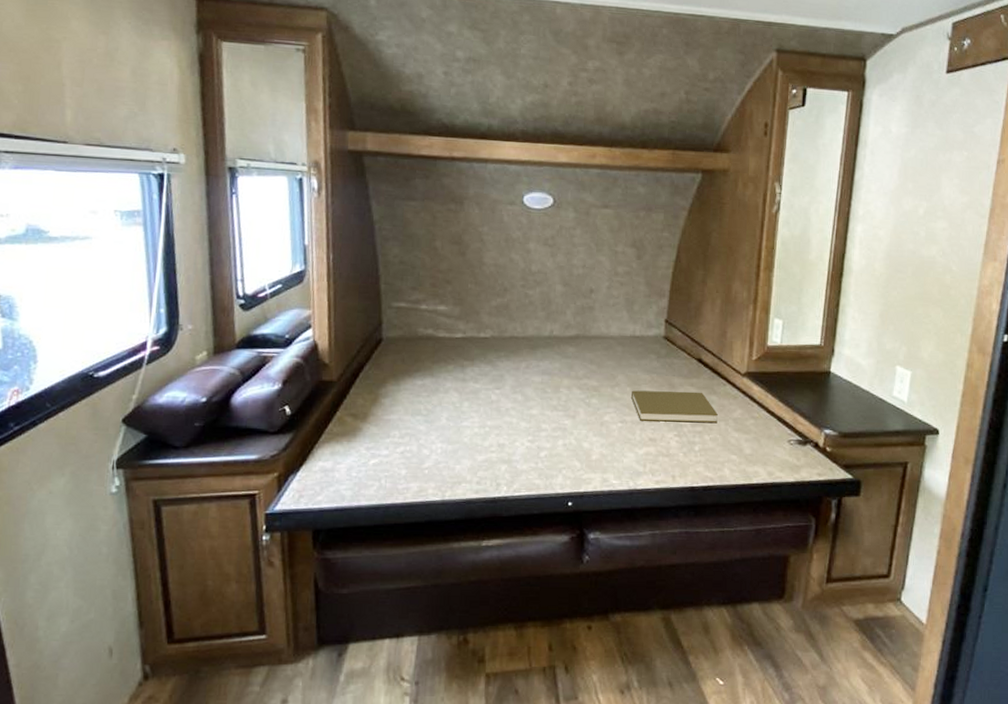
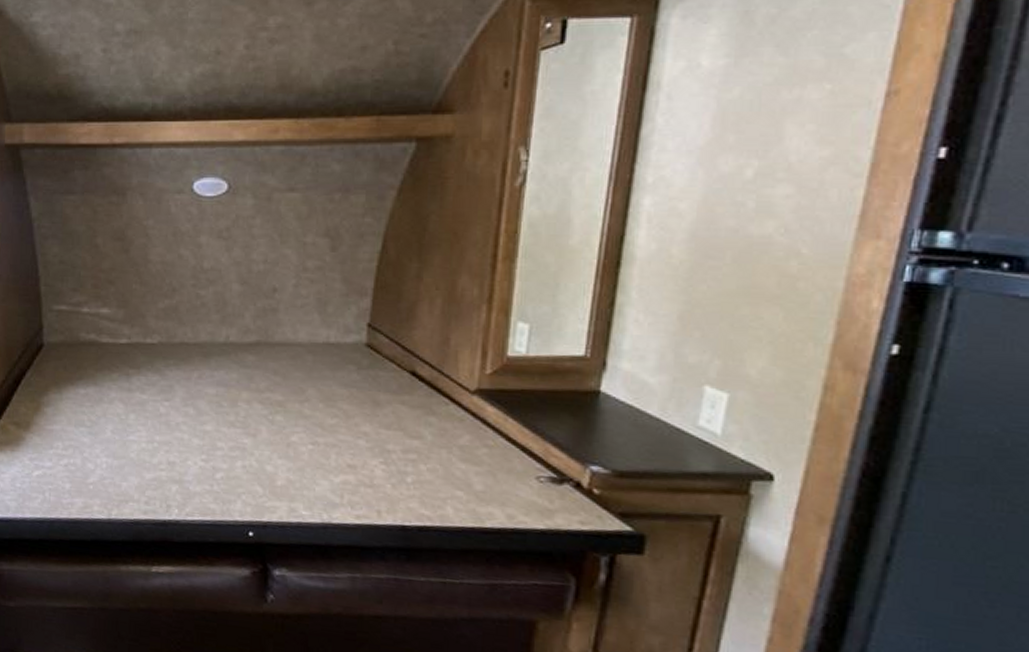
book: present [631,390,718,424] -> none [325,407,438,451]

